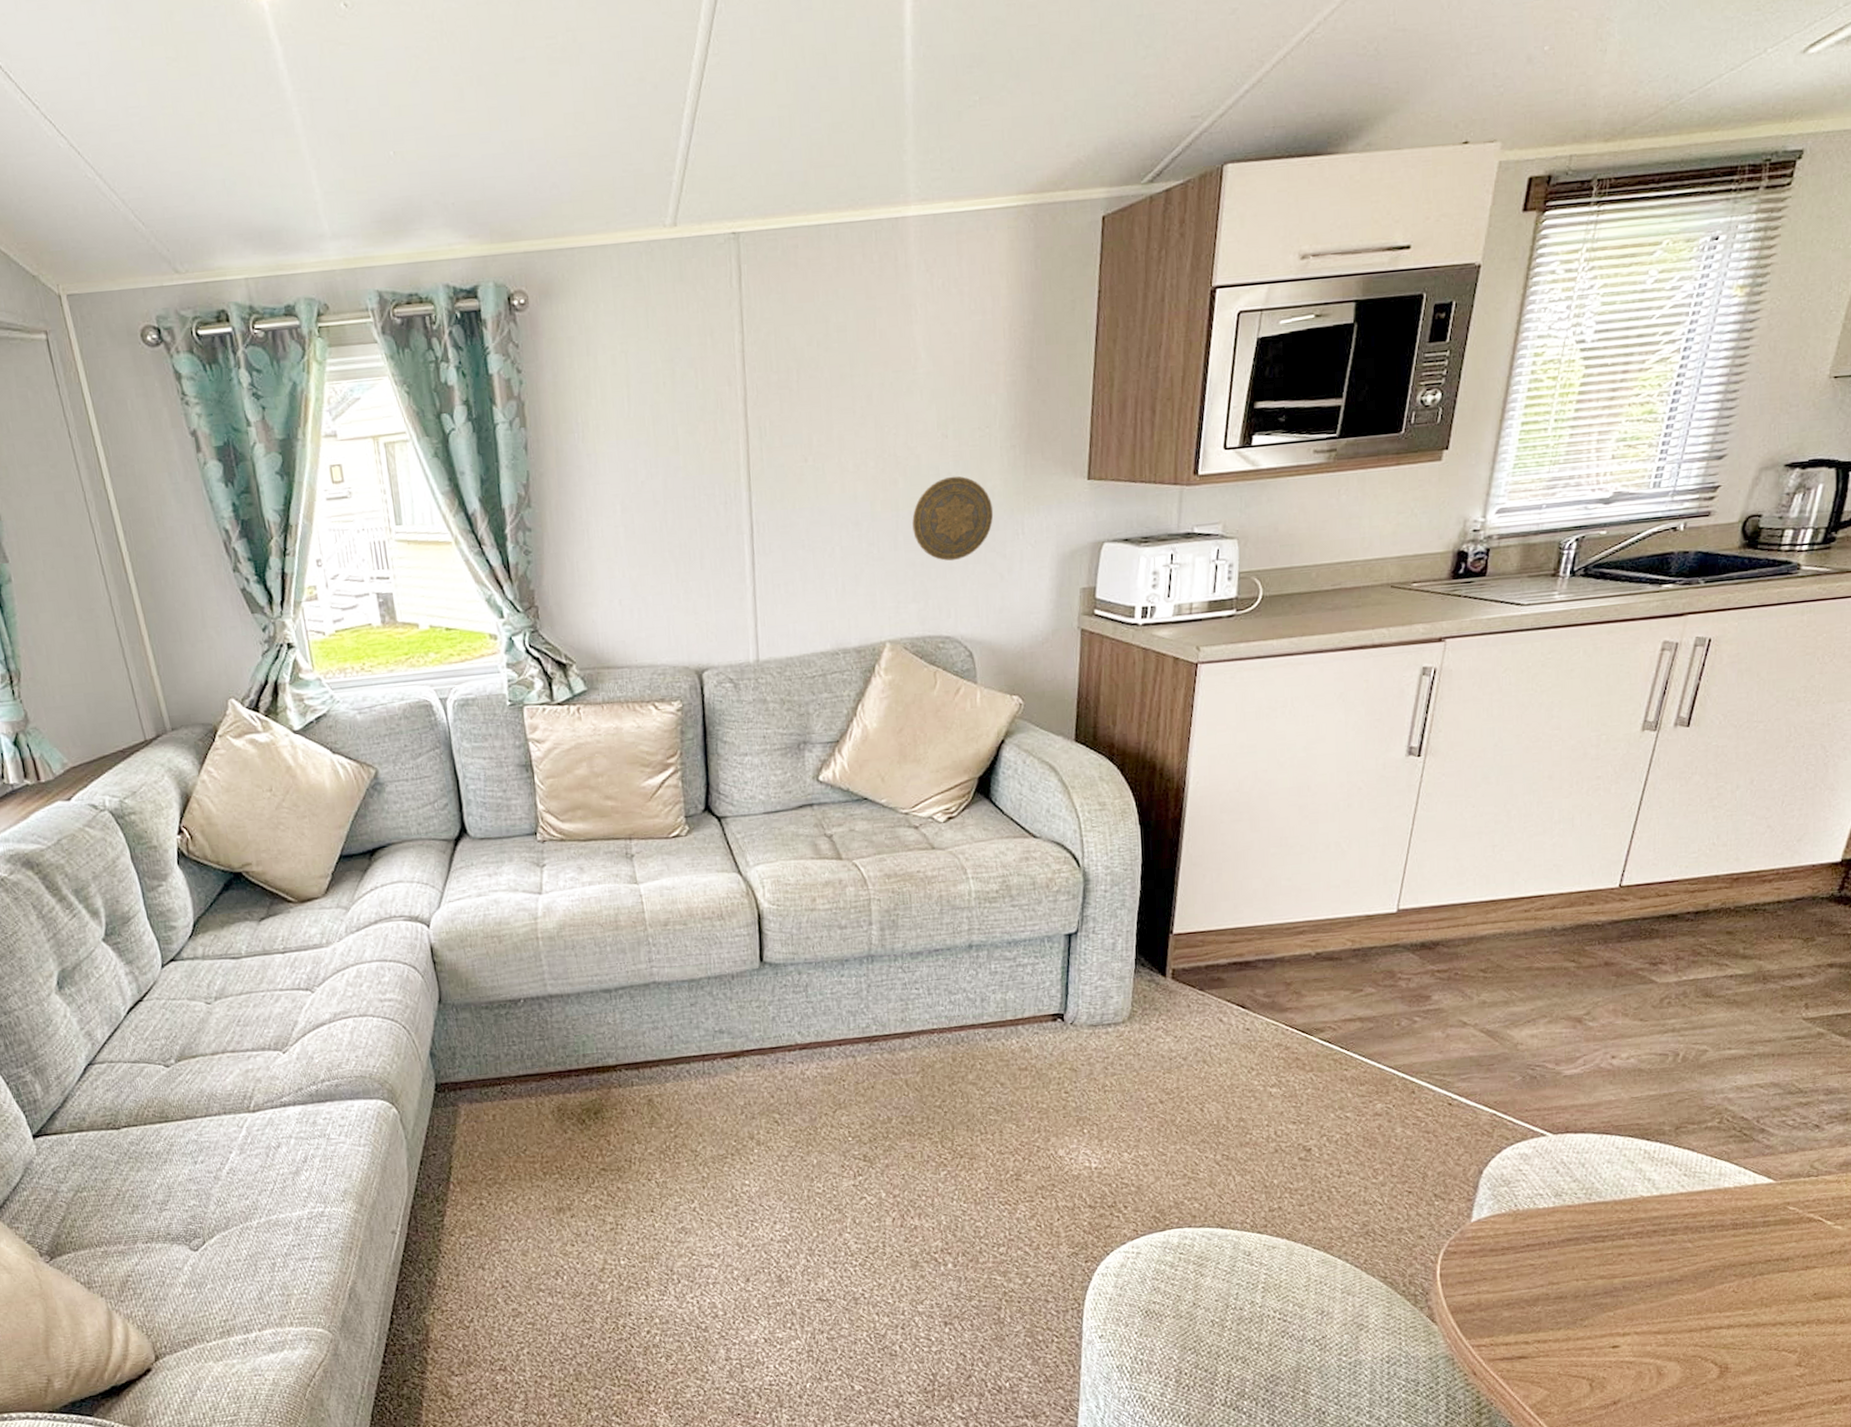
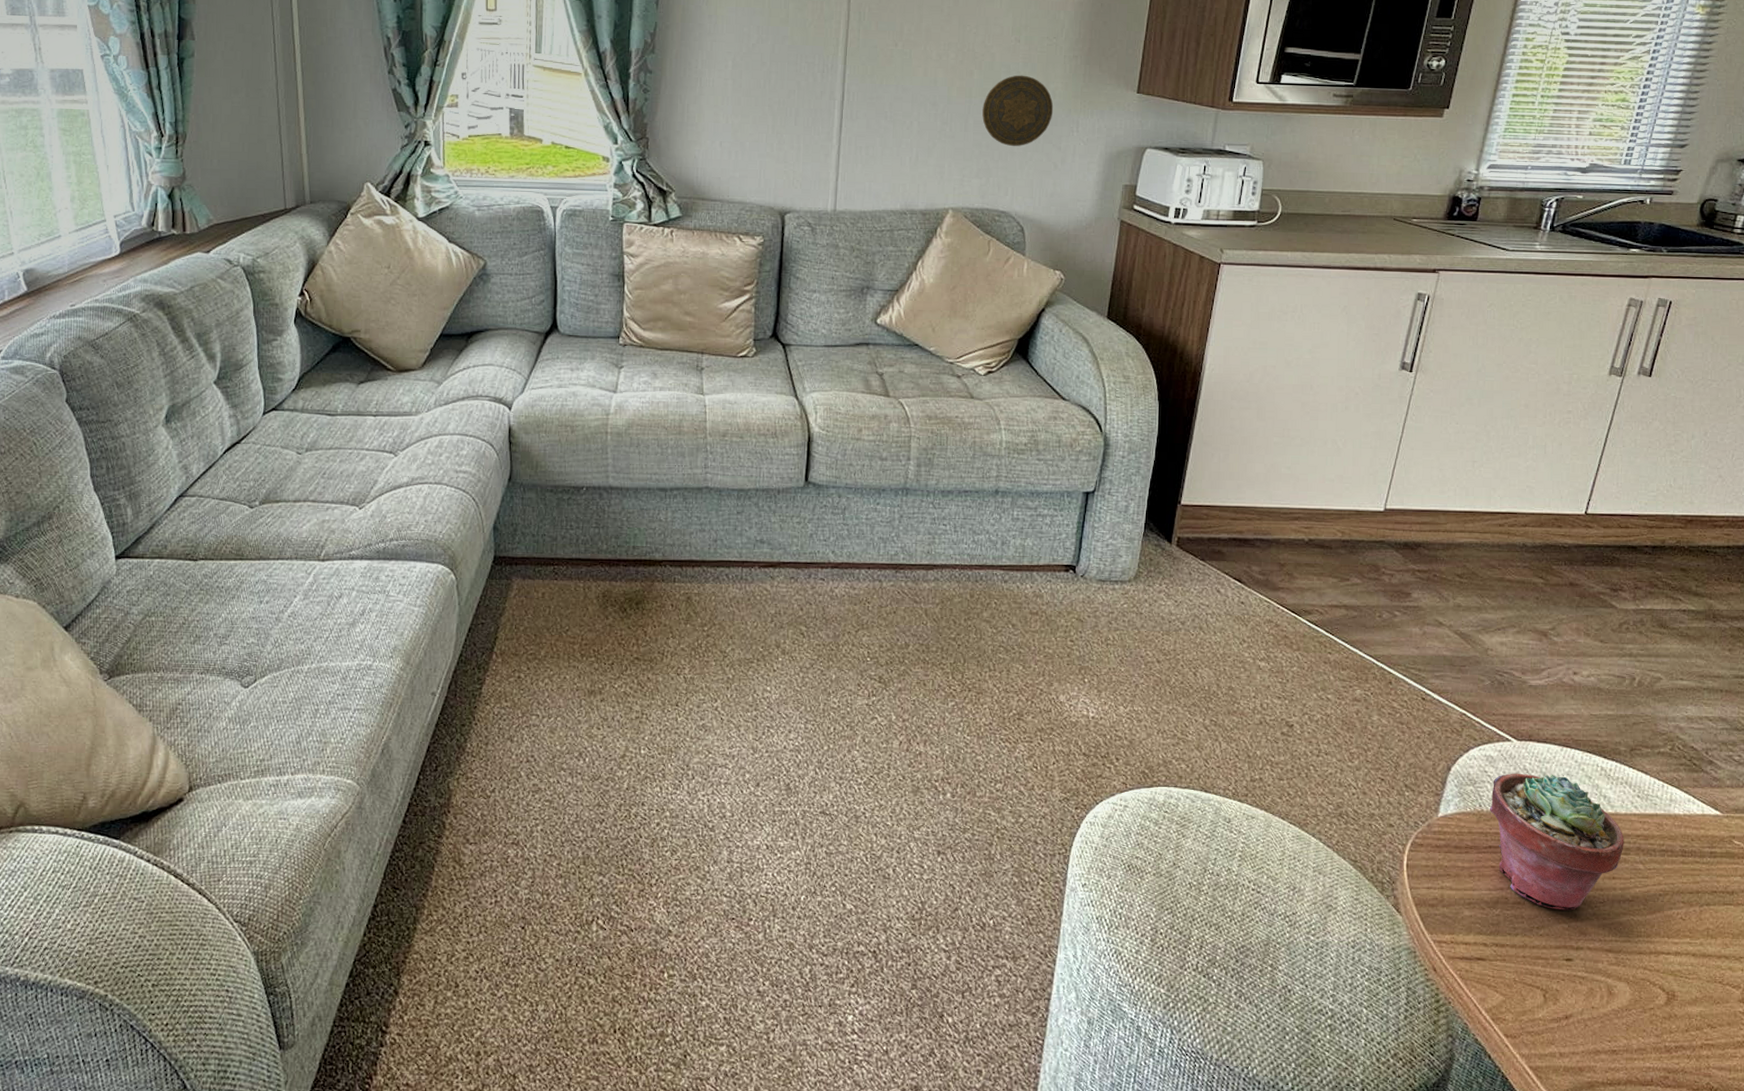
potted succulent: none [1525,1163,1671,1299] -> present [1489,773,1624,911]

